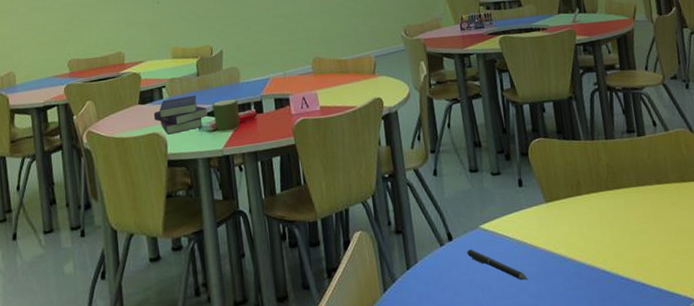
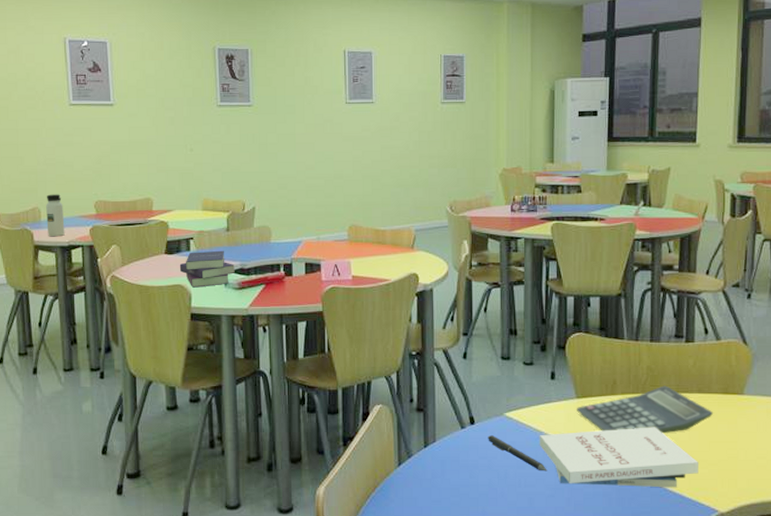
water bottle: none [20,57,40,100] -> present [46,194,65,237]
mug: present [212,98,240,133] -> none [240,258,268,292]
books: none [515,222,671,291] -> present [539,427,698,488]
calculator: none [547,180,674,233] -> present [577,385,713,433]

